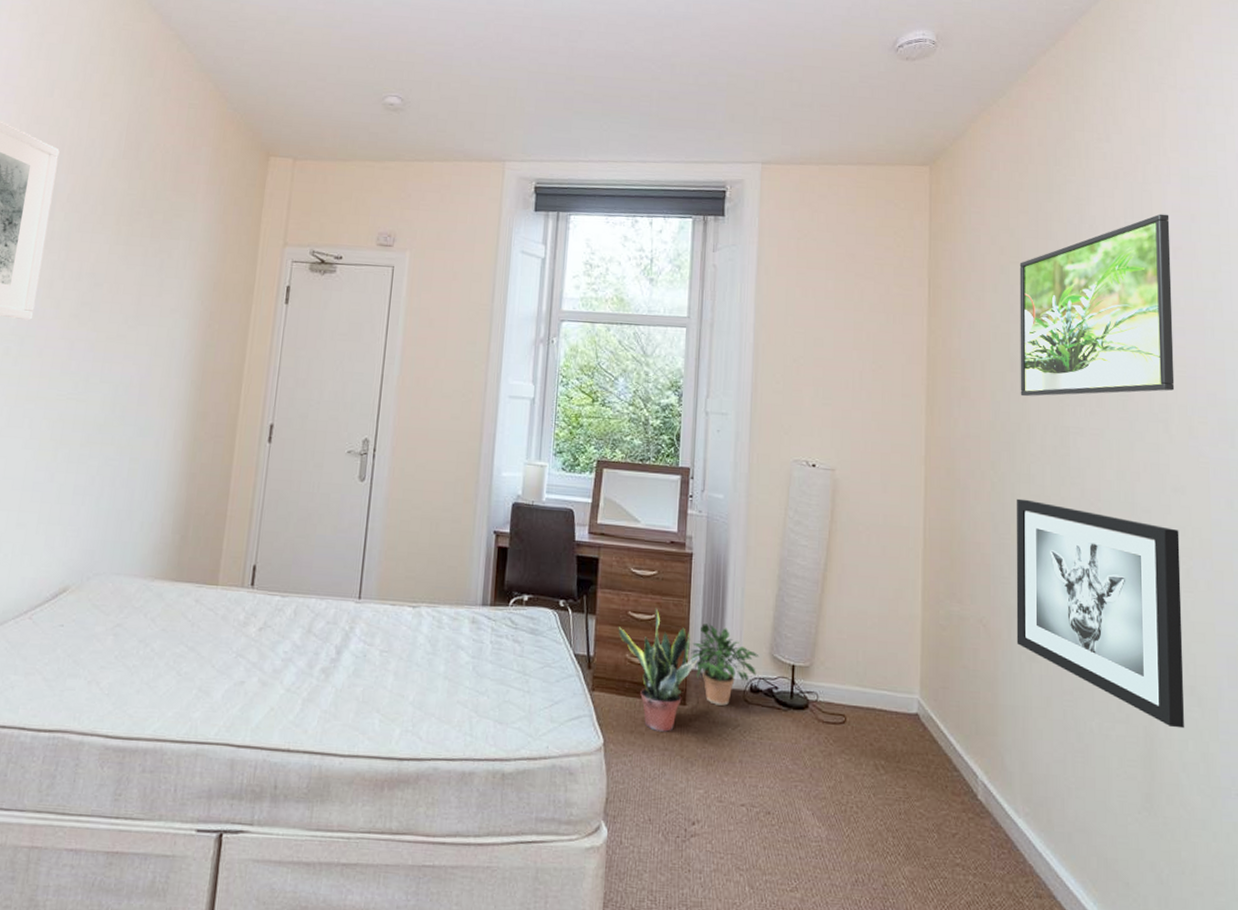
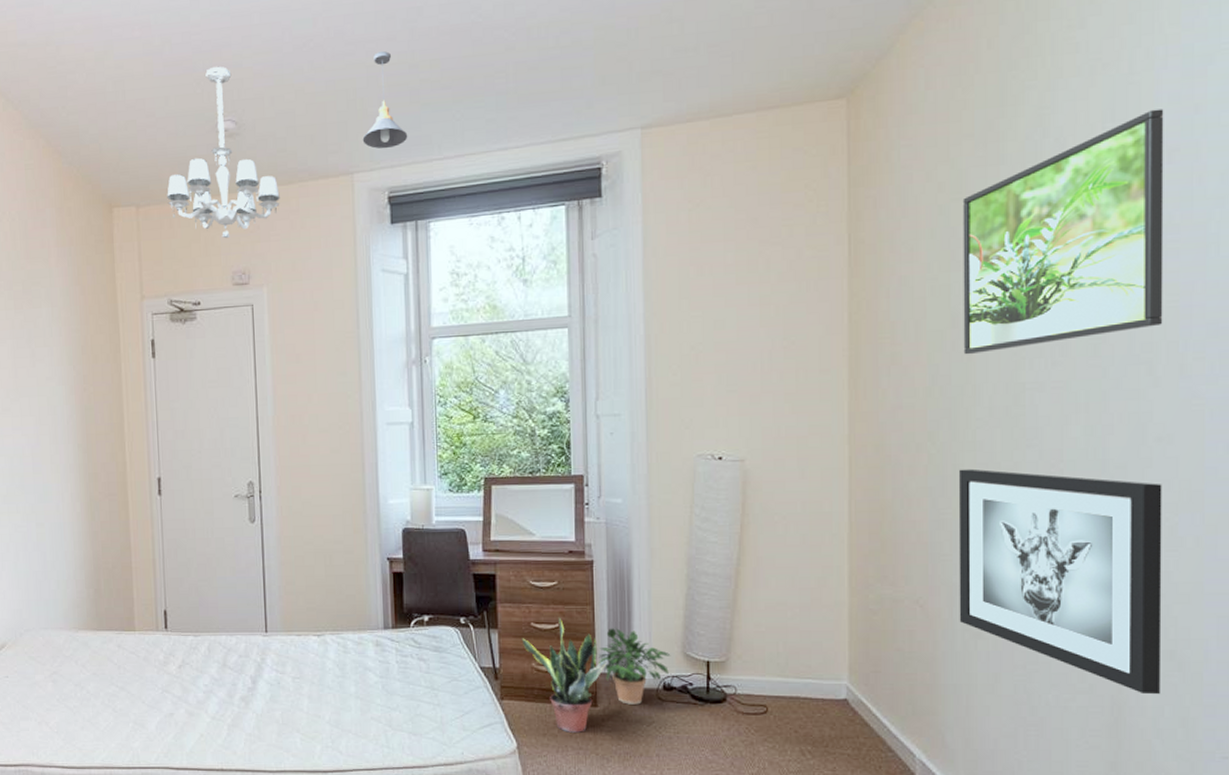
chandelier: none [325,47,435,202] -> present [167,66,280,239]
pendant light: none [517,61,559,145] -> present [362,51,408,149]

